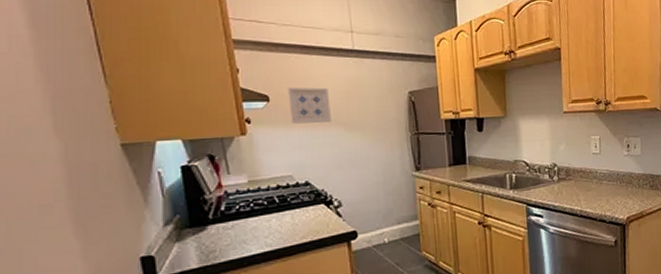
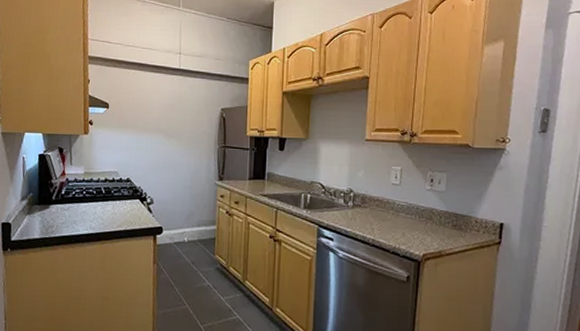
wall art: present [288,87,331,124] -> none [123,97,155,131]

